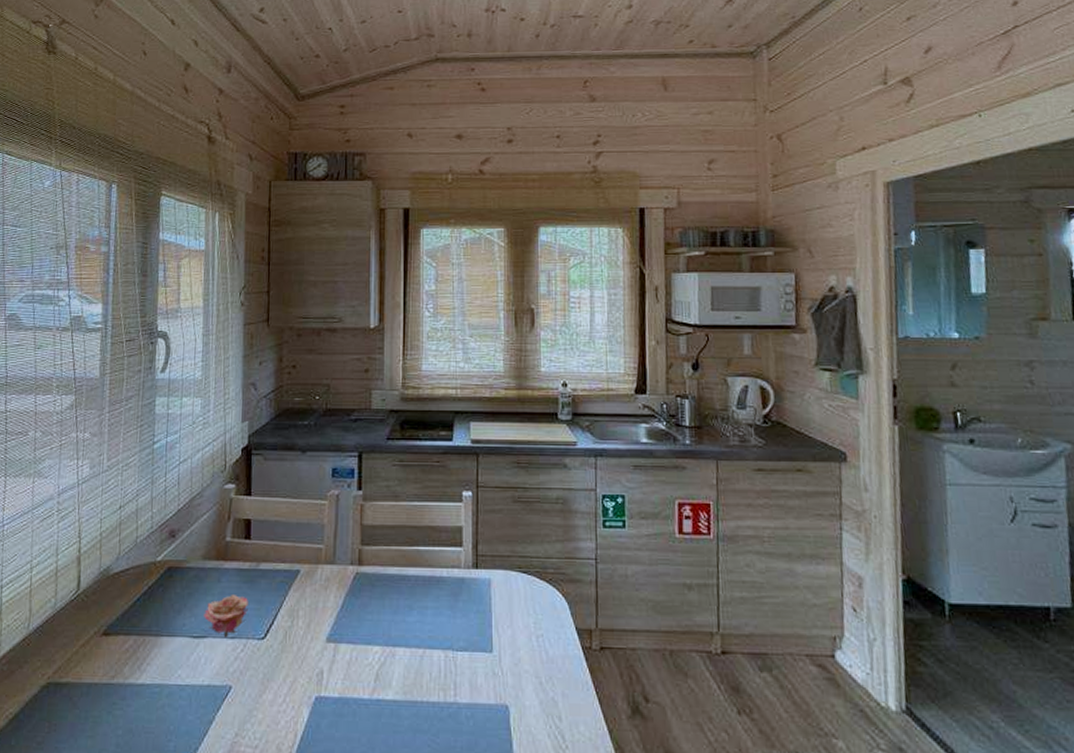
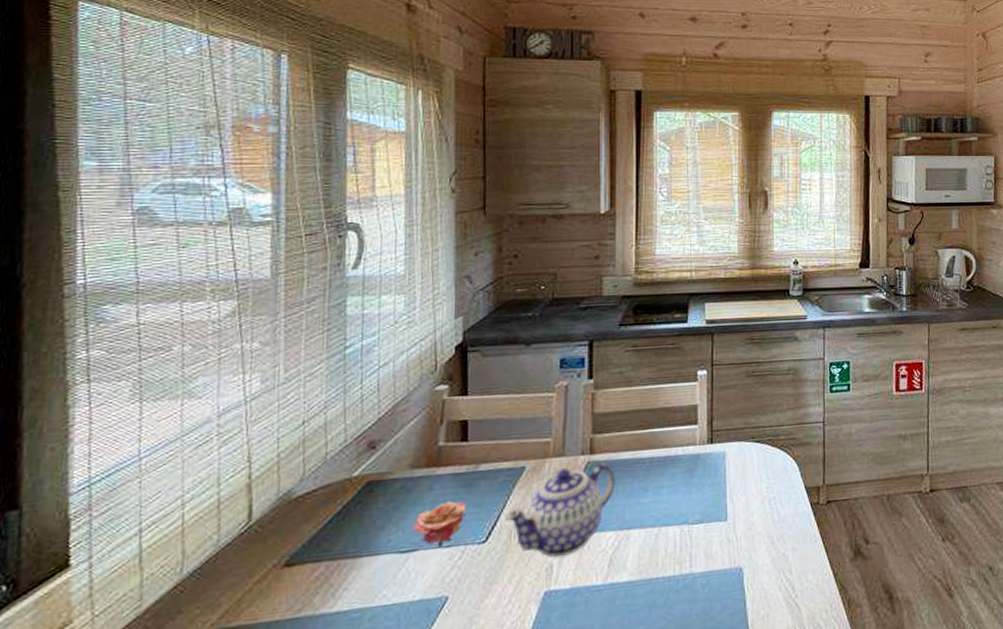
teapot: none [281,576,382,665] -> present [504,463,615,558]

